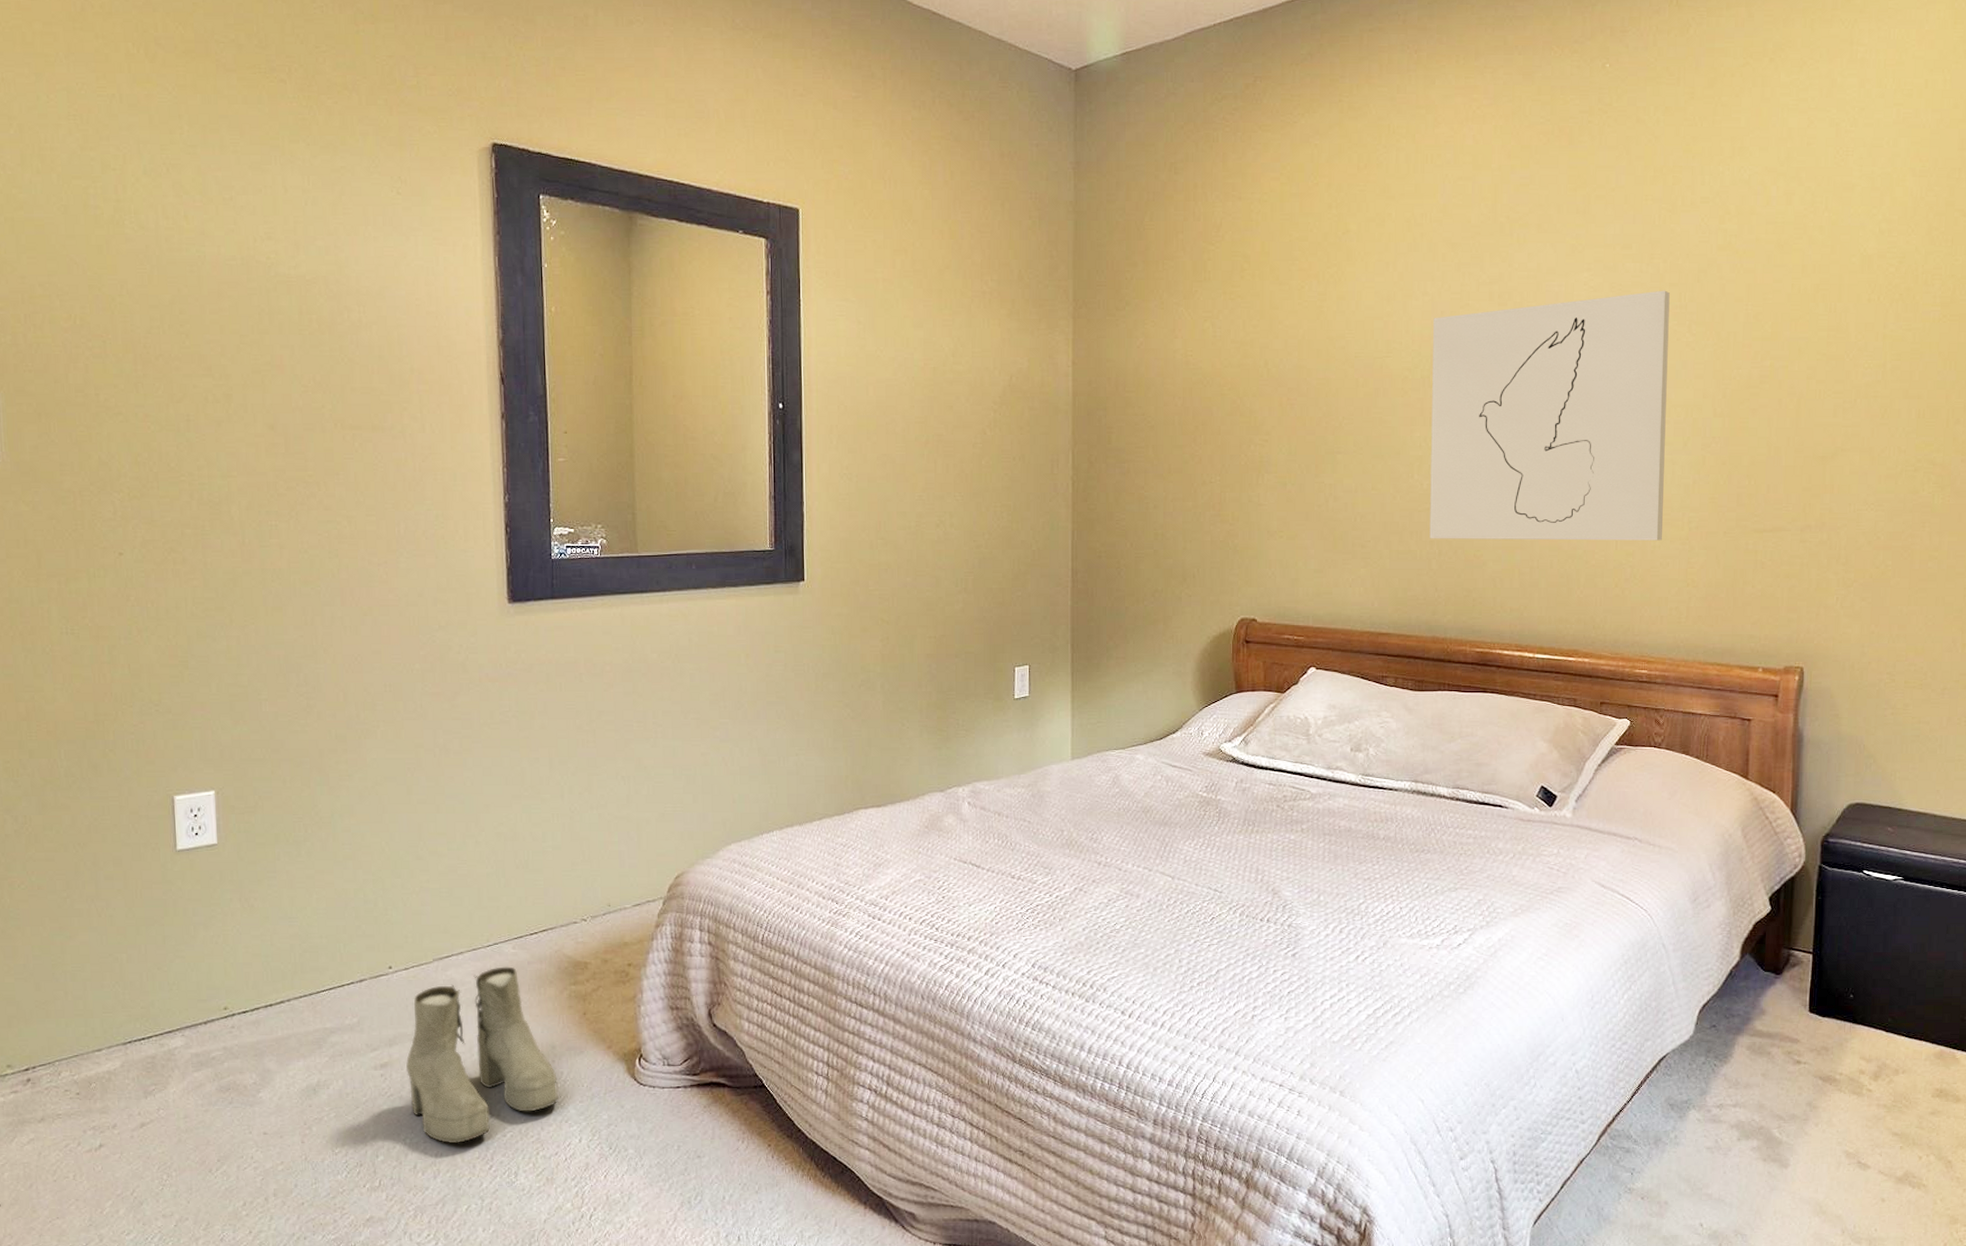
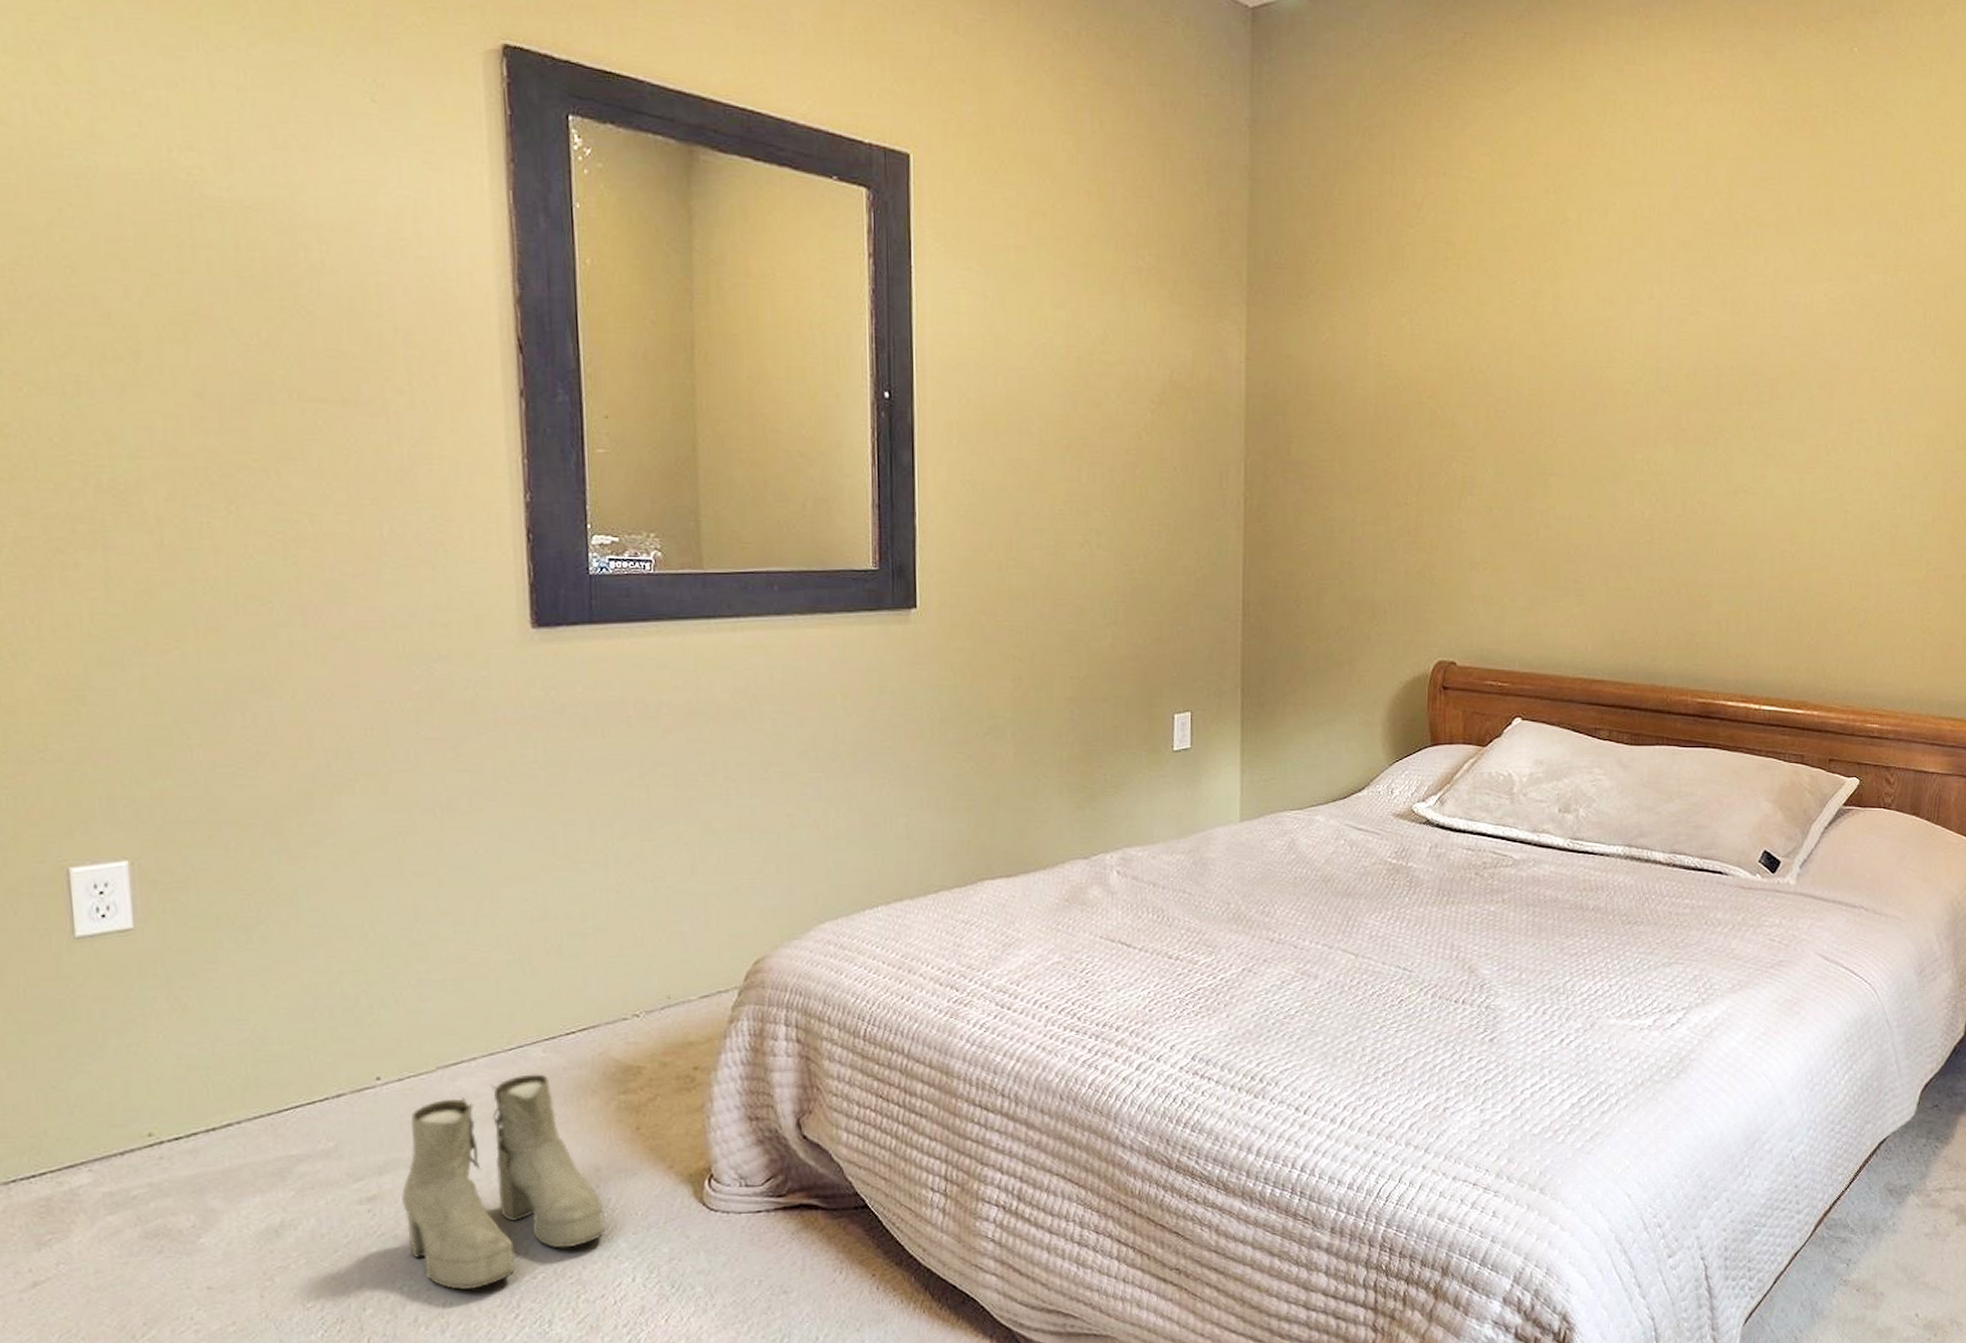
wall art: present [1429,290,1670,541] -> none [1650,306,1915,583]

